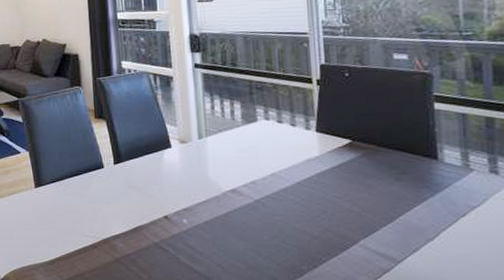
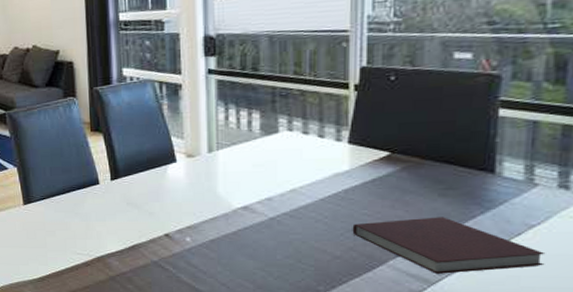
notebook: none [326,199,488,253] -> present [352,217,546,274]

